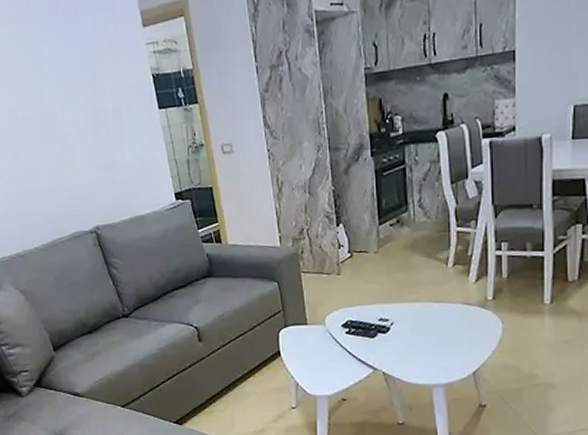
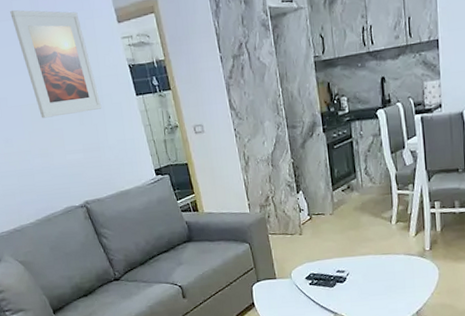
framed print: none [26,11,120,132] -> present [10,9,102,118]

